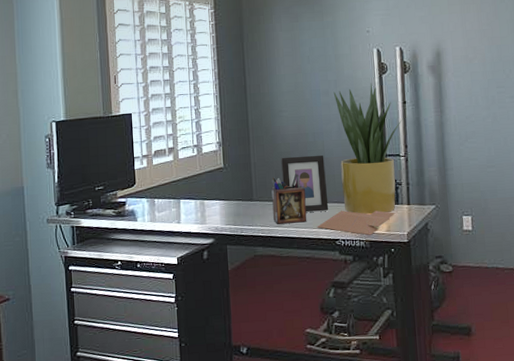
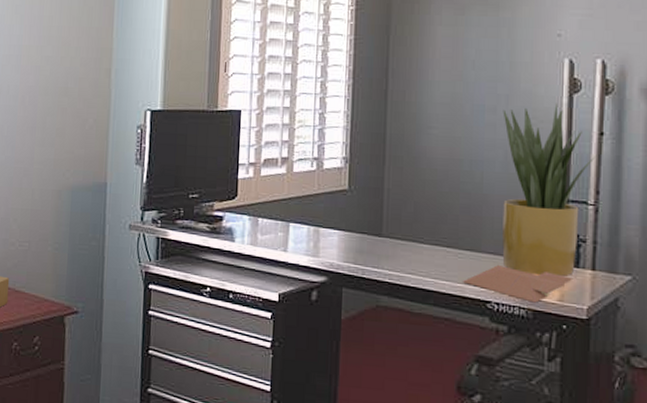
desk organizer: present [271,173,307,224] -> none [406,209,452,273]
picture frame: present [280,154,329,212] -> none [422,186,482,263]

